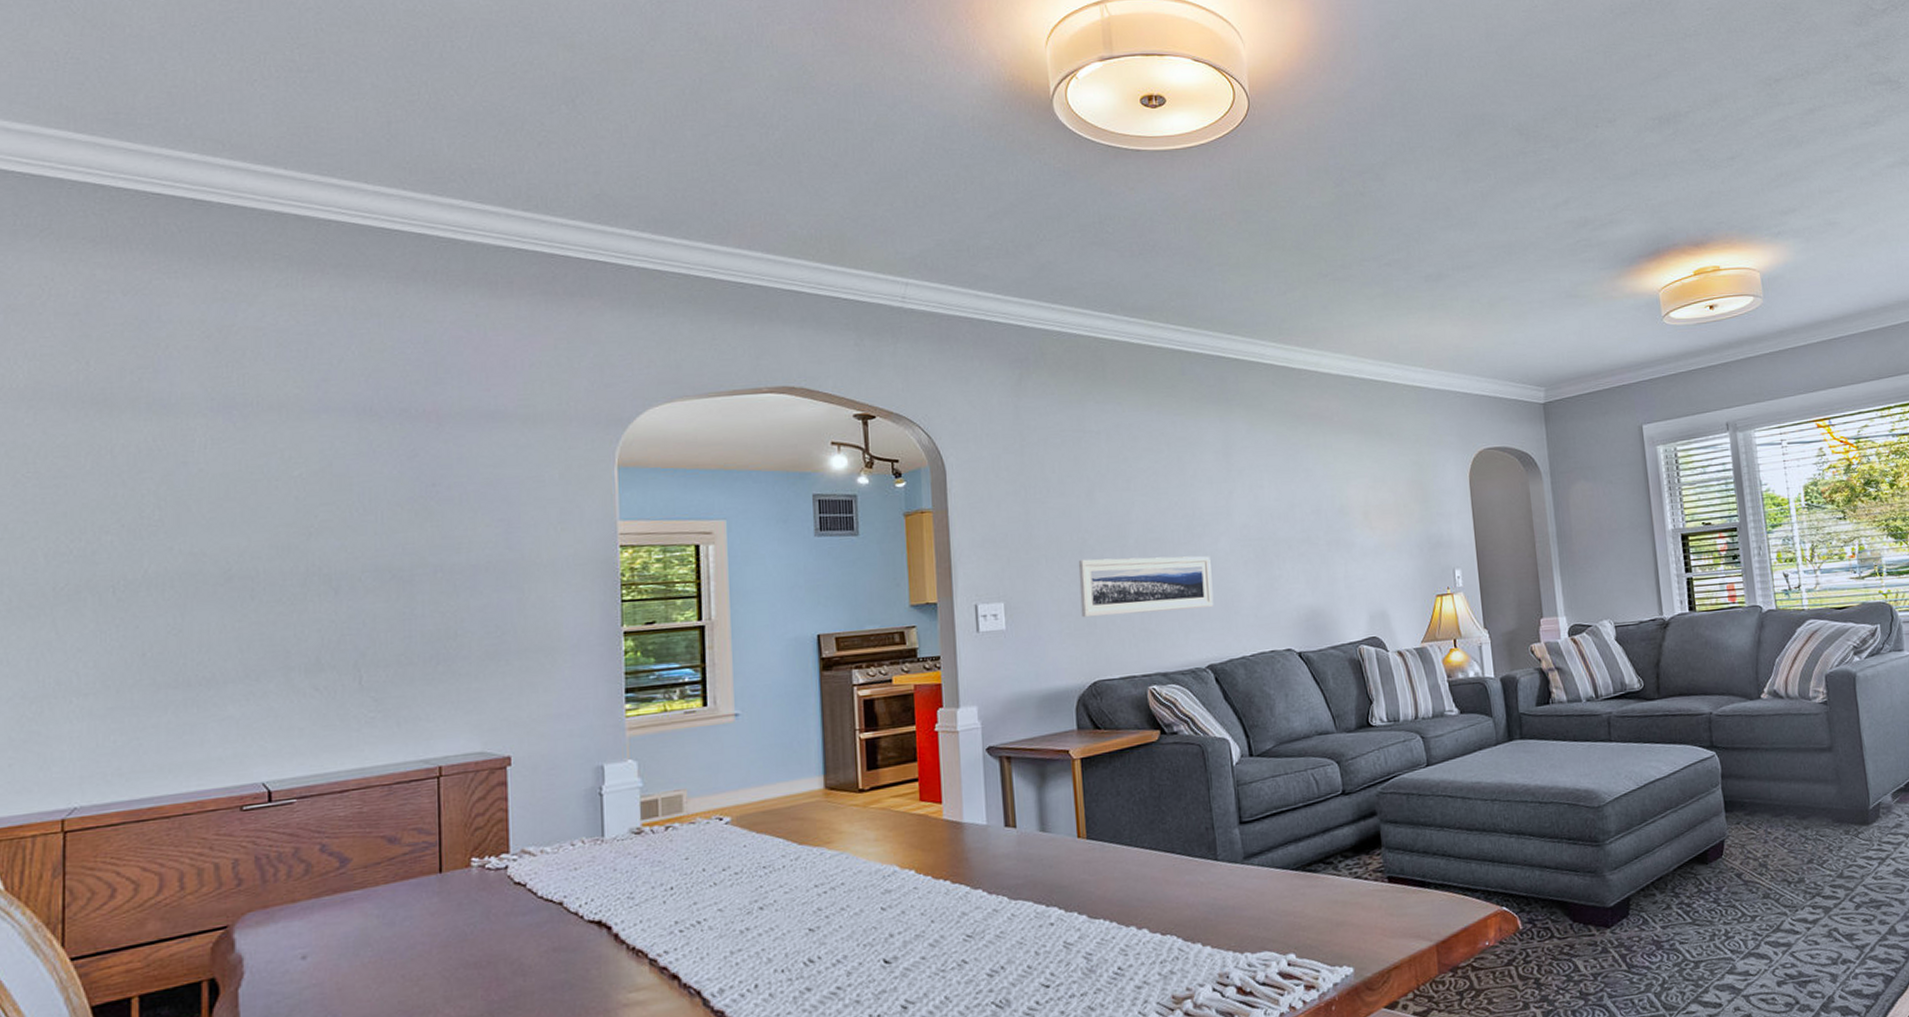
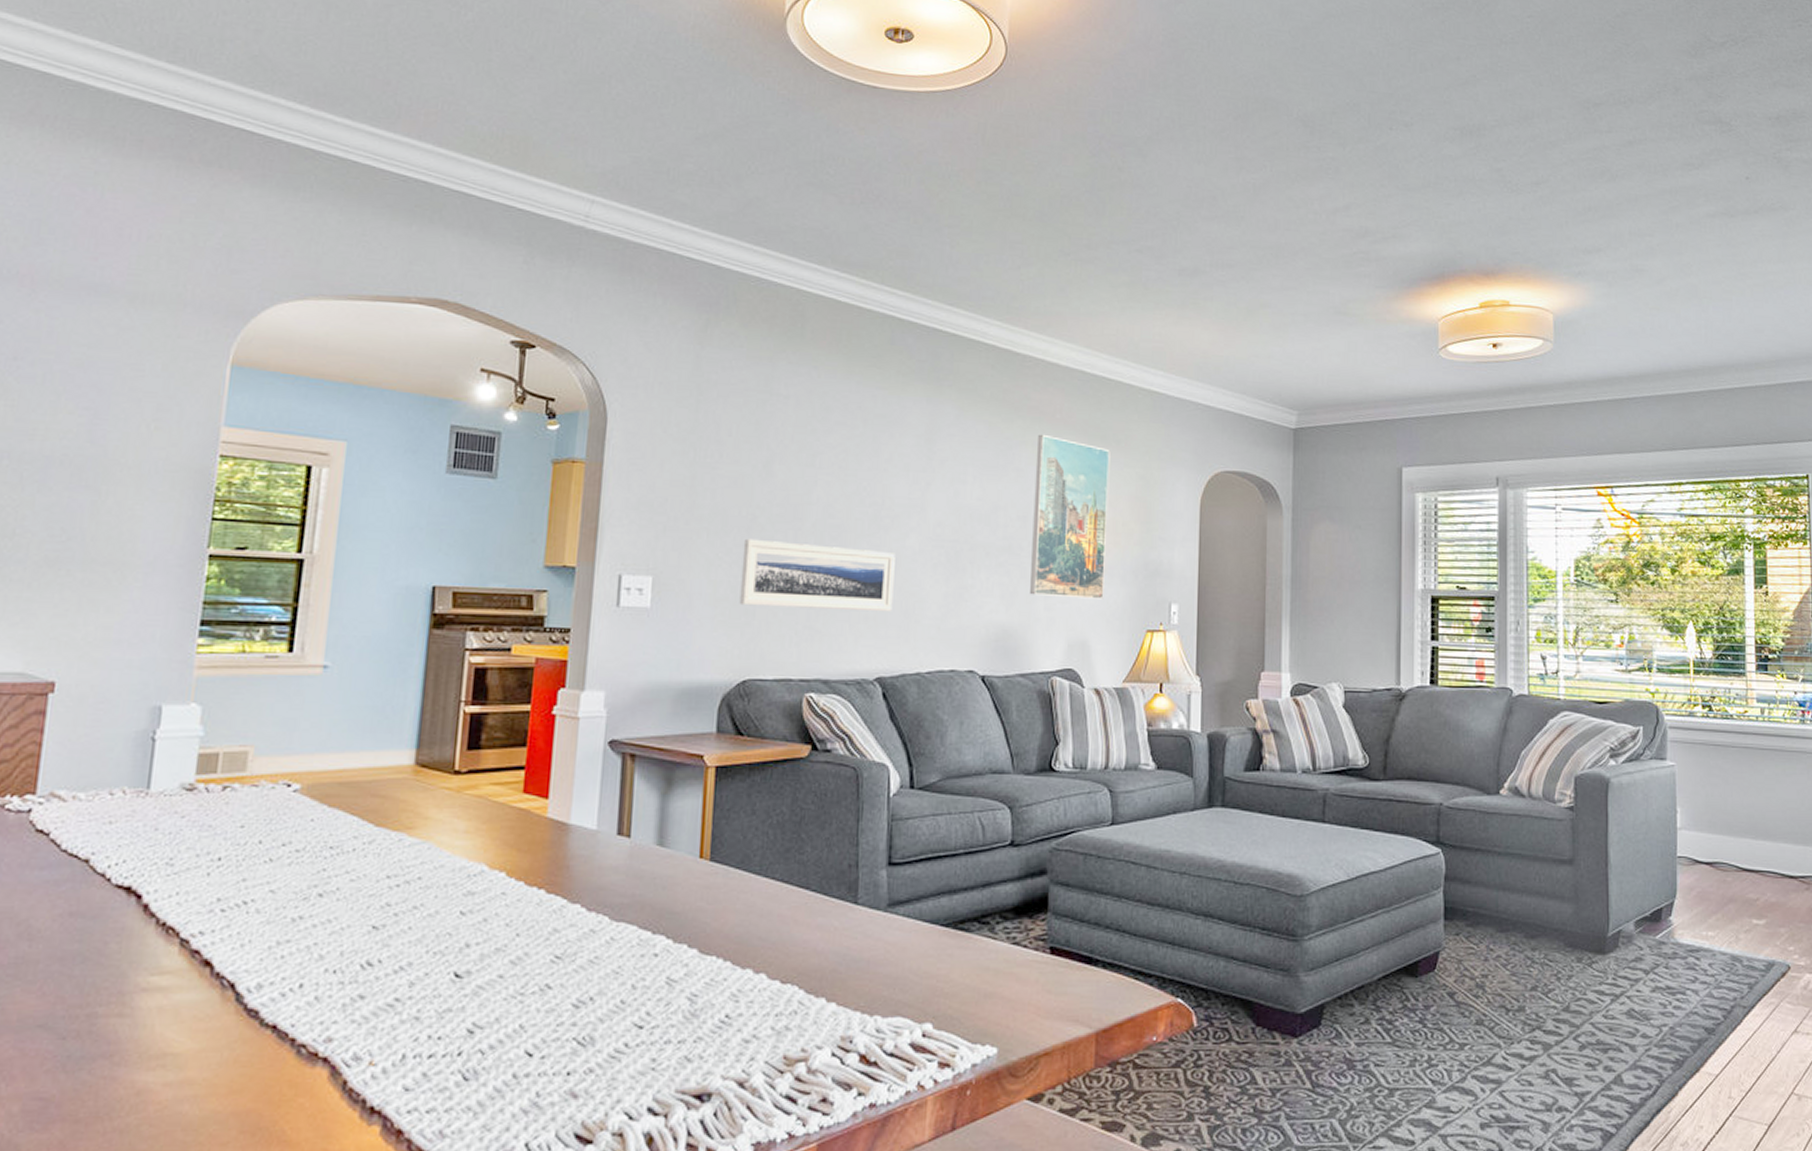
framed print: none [1320,436,1396,578] -> present [1030,434,1111,599]

